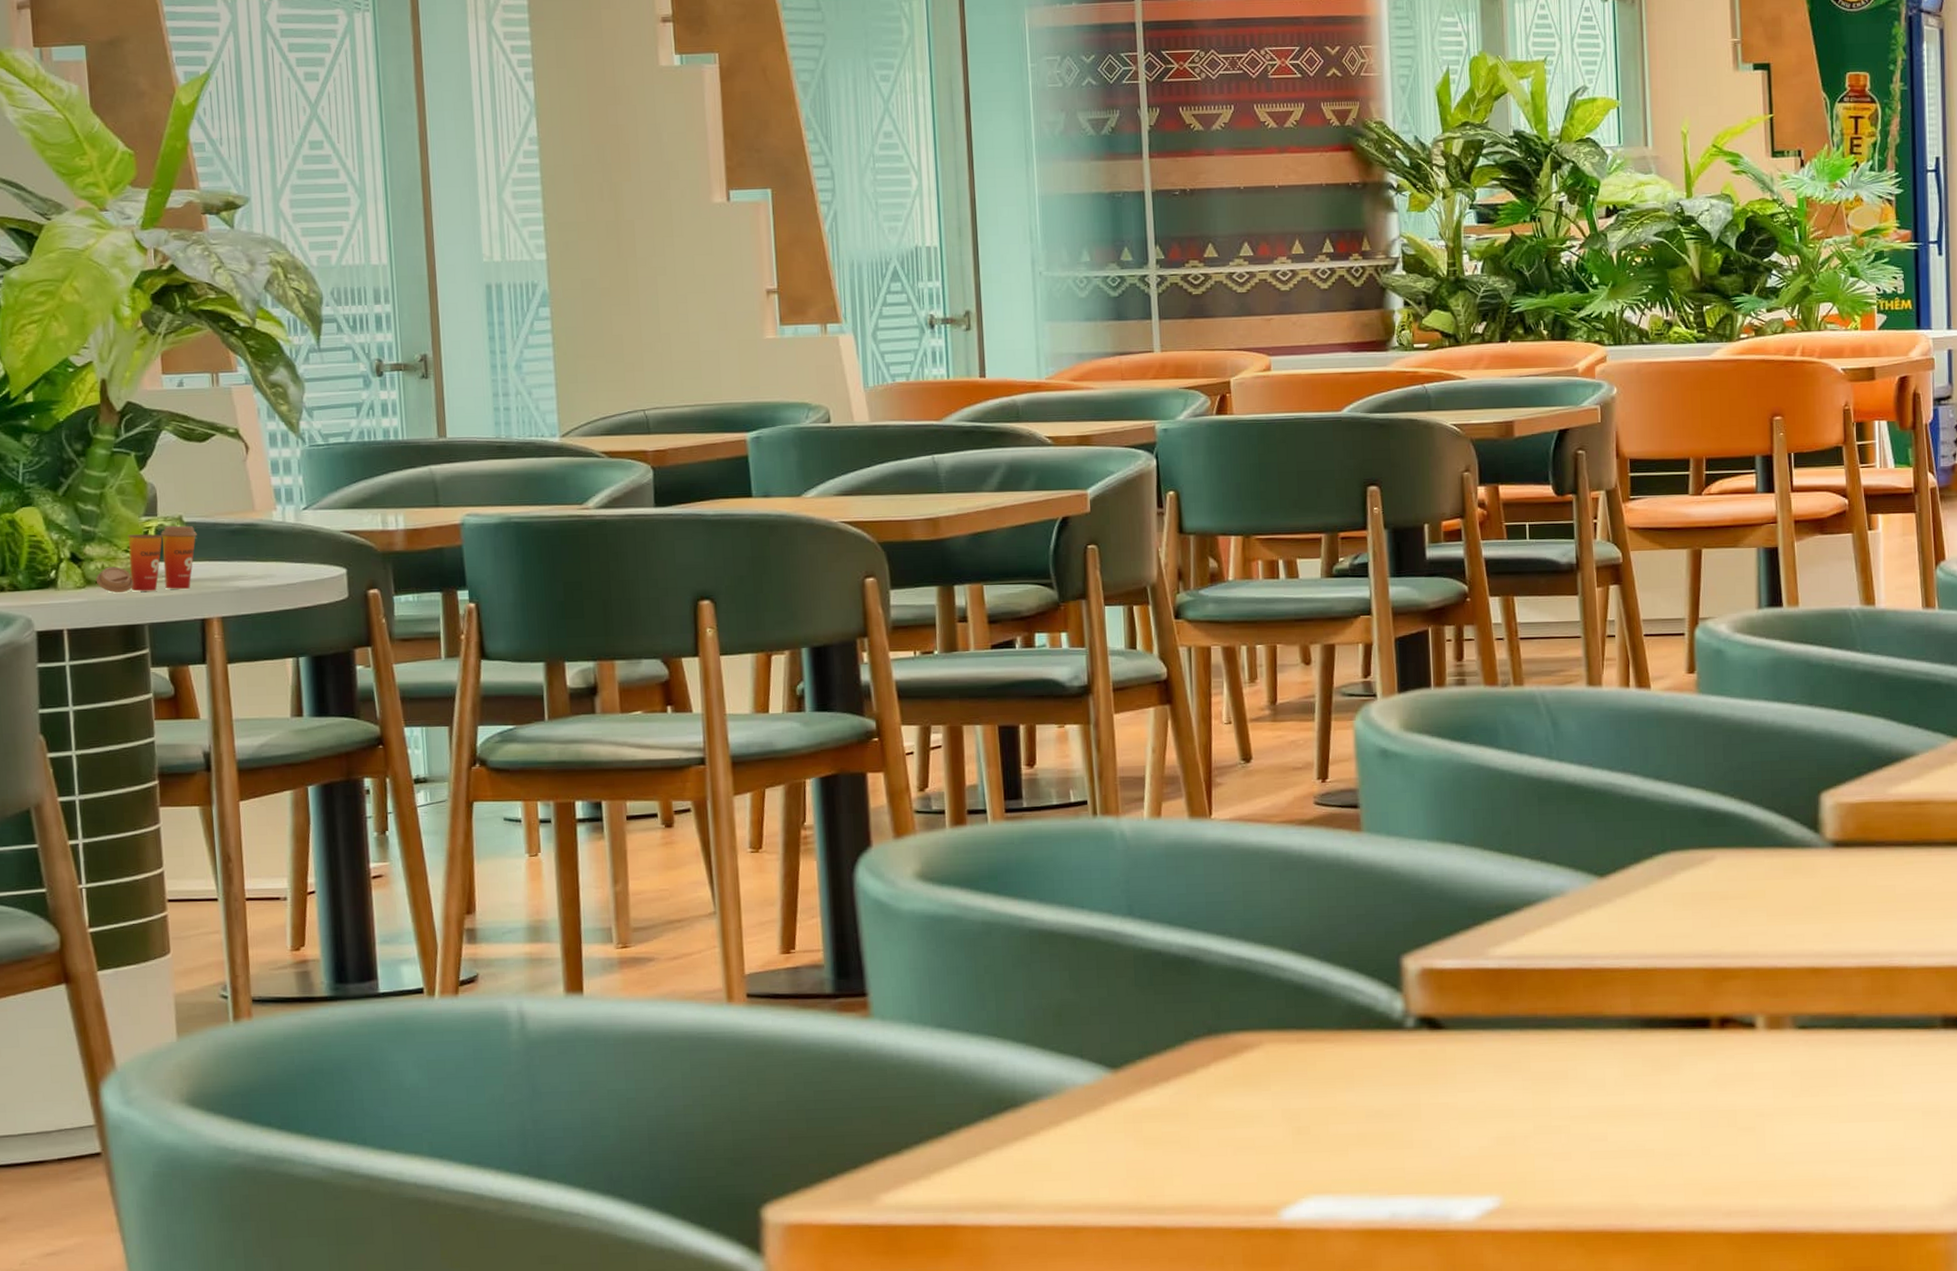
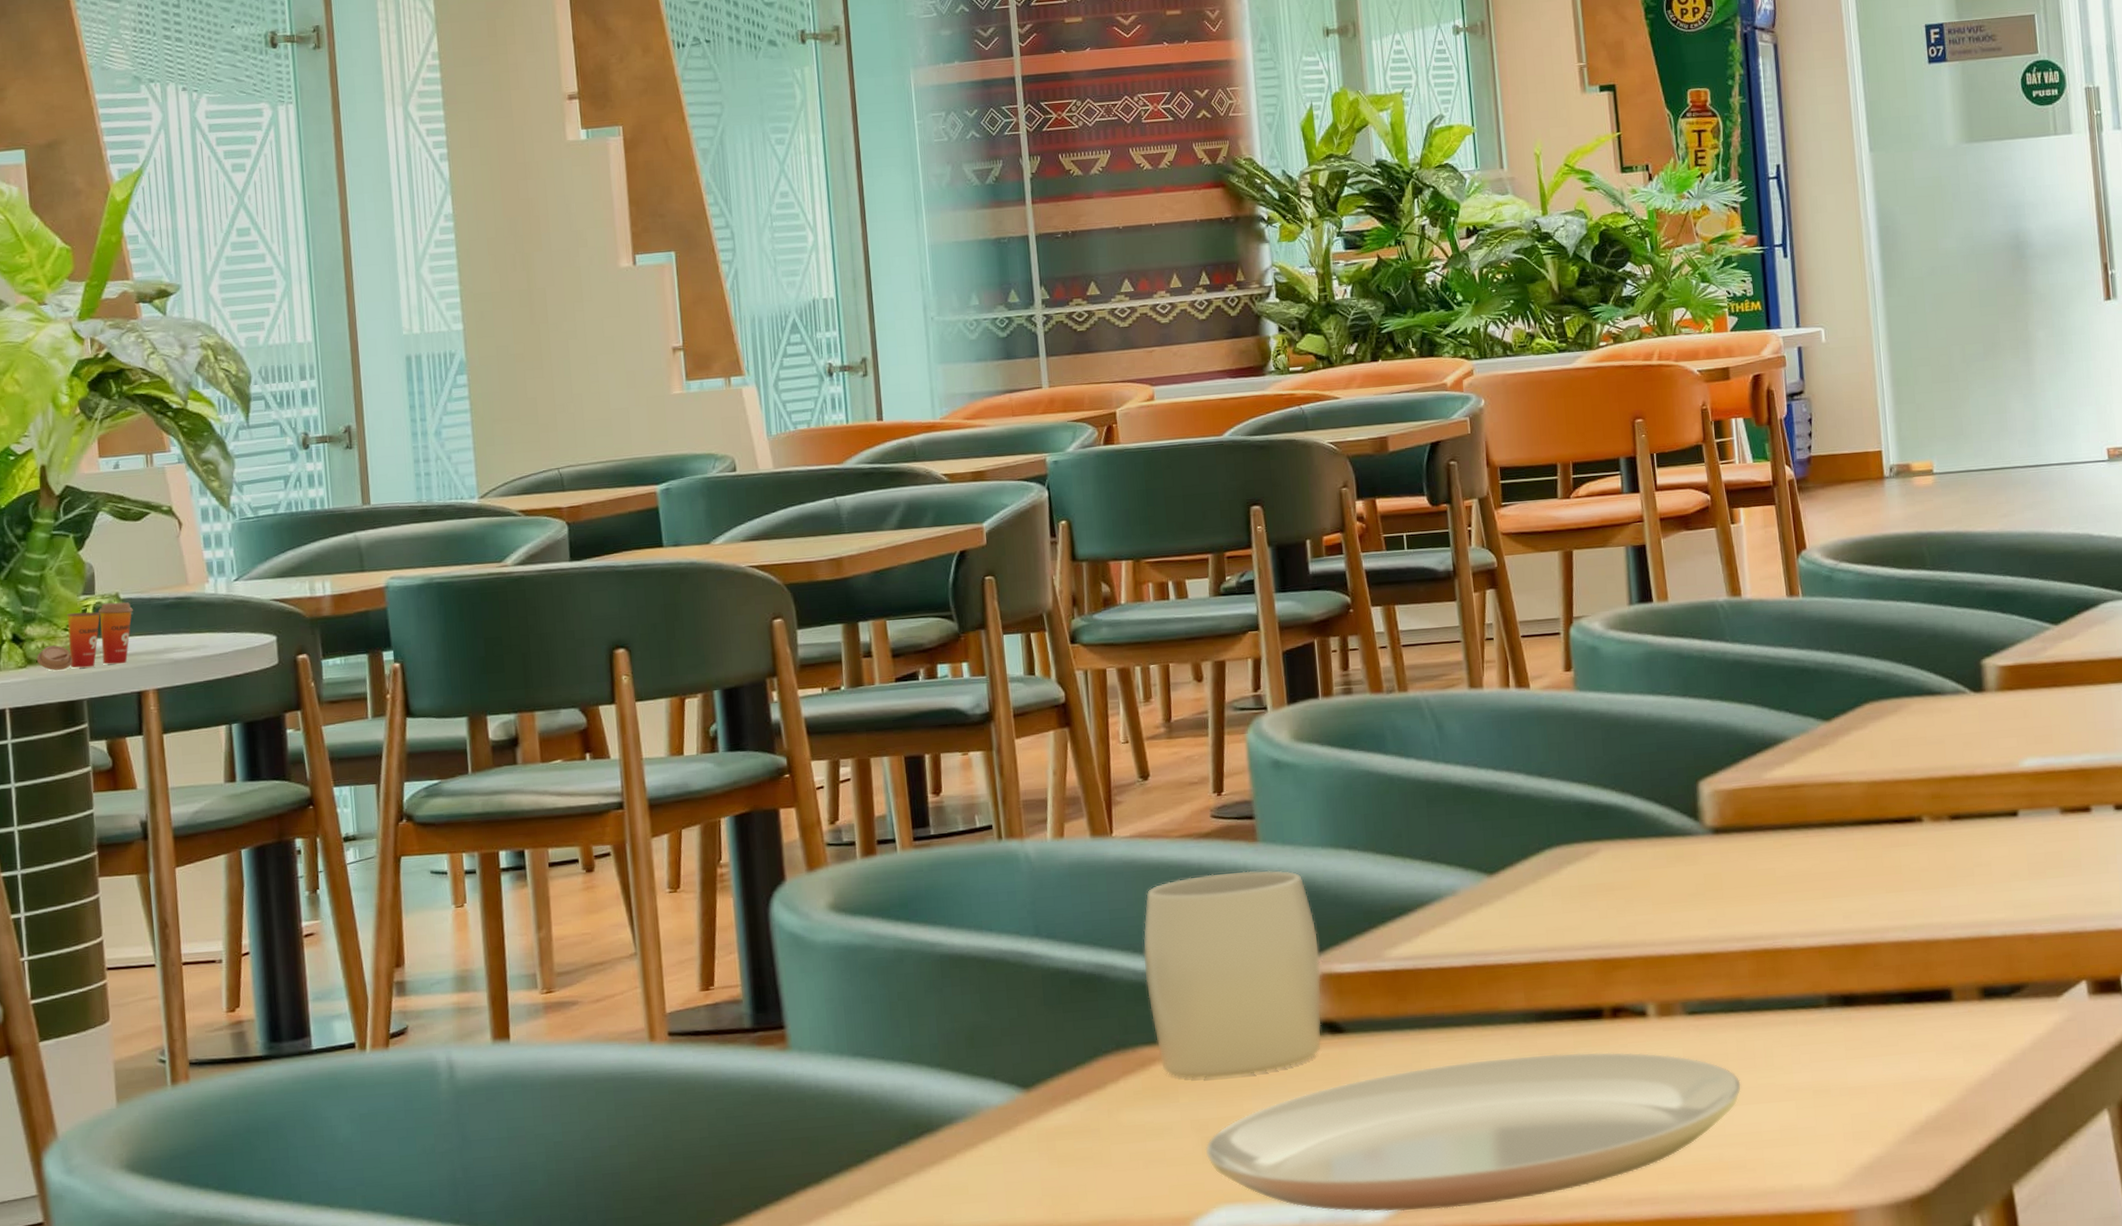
mug: none [1239,860,1422,1068] -> present [1143,870,1322,1079]
plate: none [1296,1061,1849,1211] -> present [1205,1052,1741,1212]

